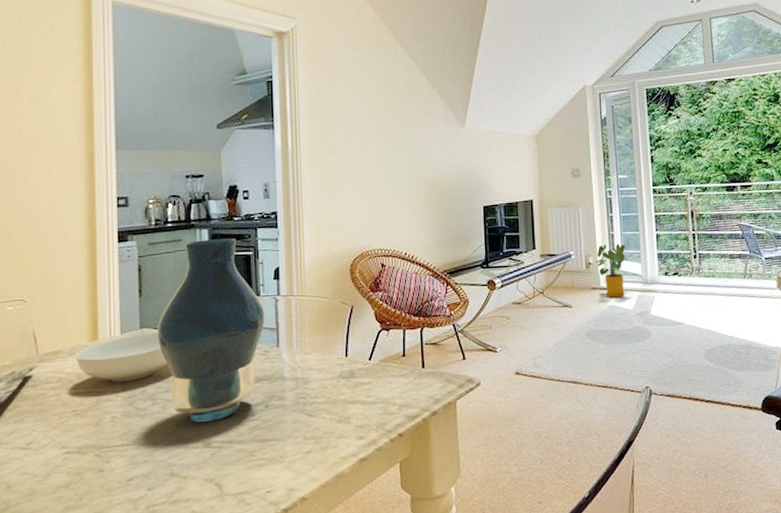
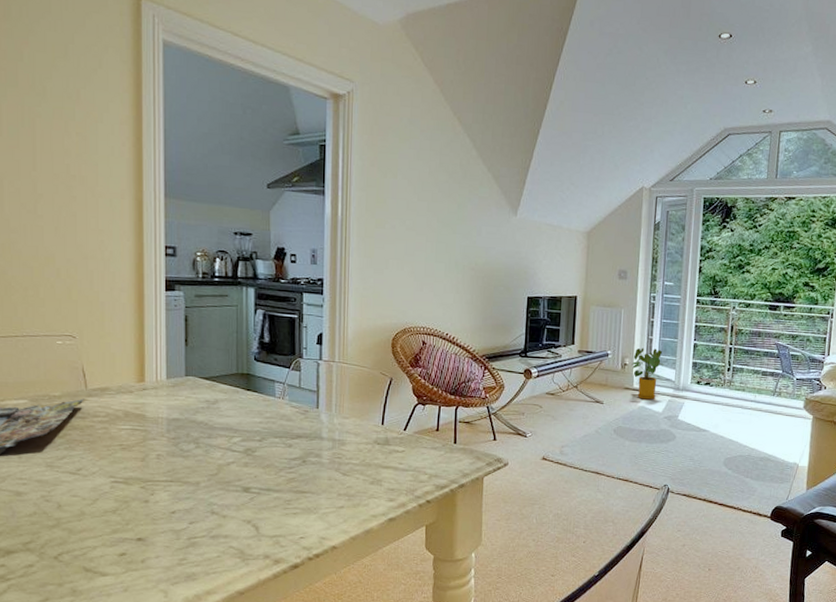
bowl: present [74,332,167,383] -> none [122,380,211,424]
vase: present [157,238,265,423] -> none [202,298,307,470]

